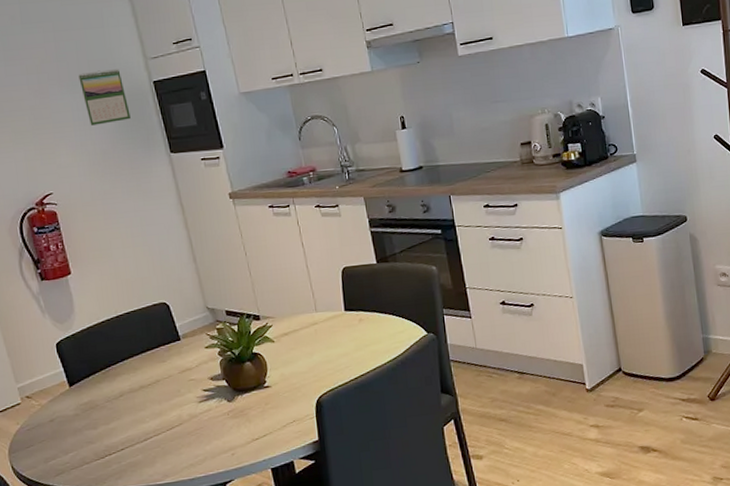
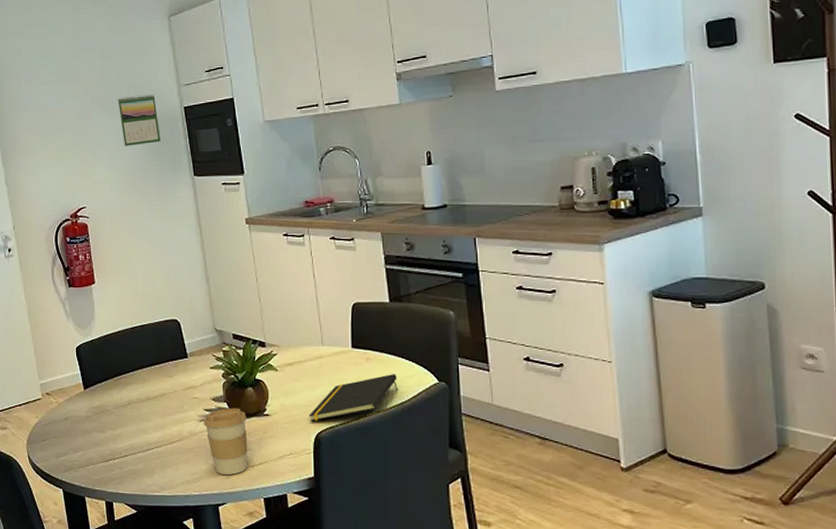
coffee cup: none [202,383,253,452] -> present [203,407,248,475]
notepad: none [308,331,391,387] -> present [309,374,398,421]

